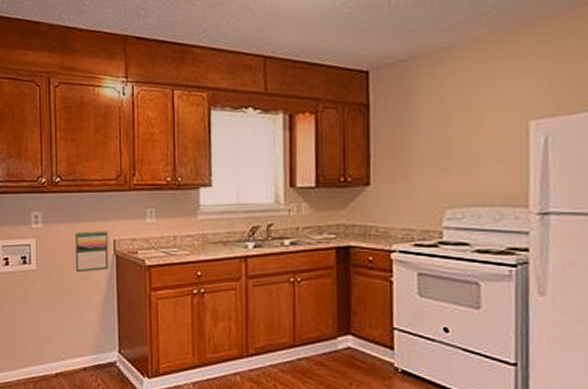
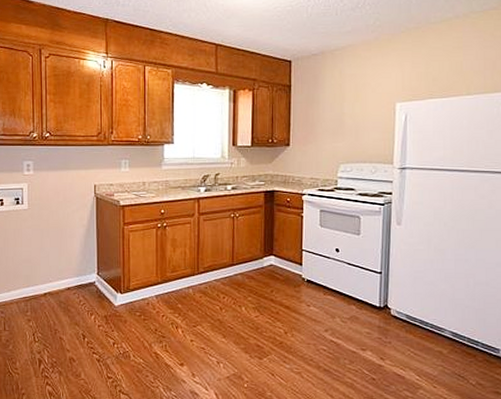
calendar: present [75,231,109,273] -> none [62,178,90,211]

